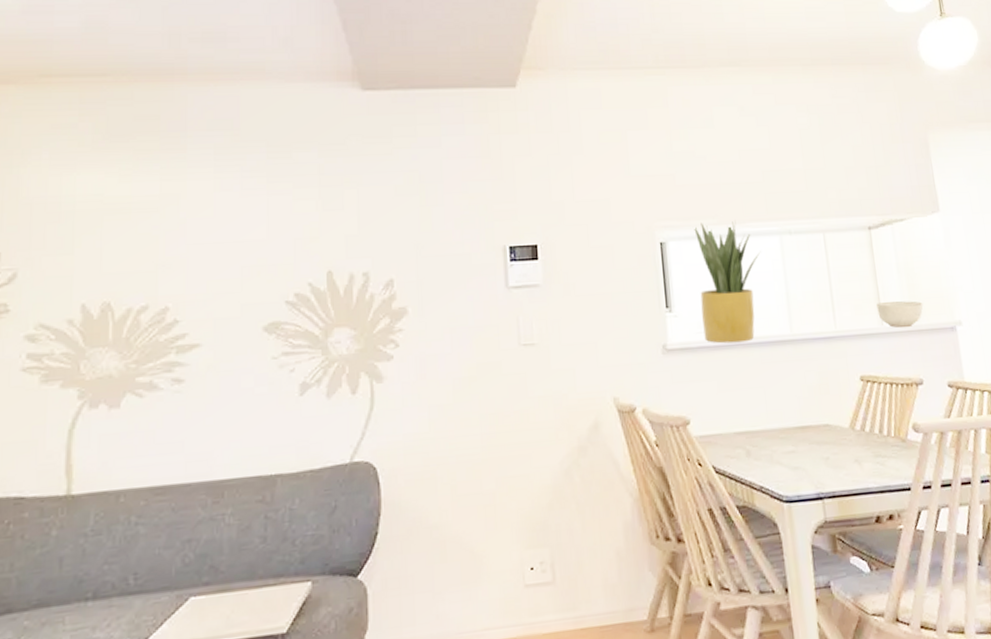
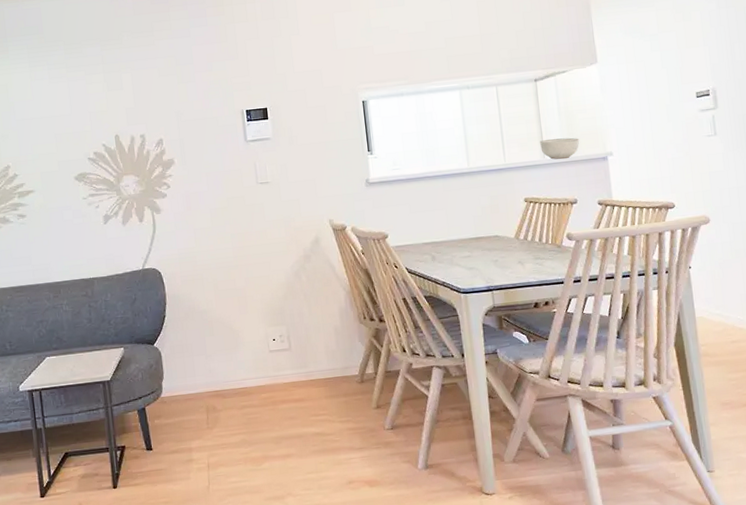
planter: present [694,221,761,344] -> none [389,81,444,177]

